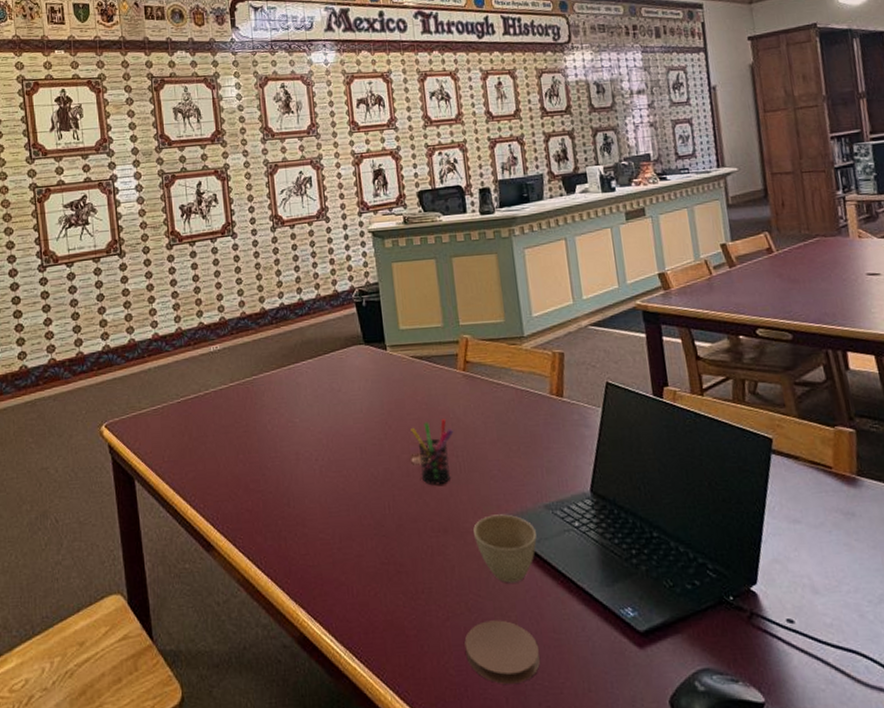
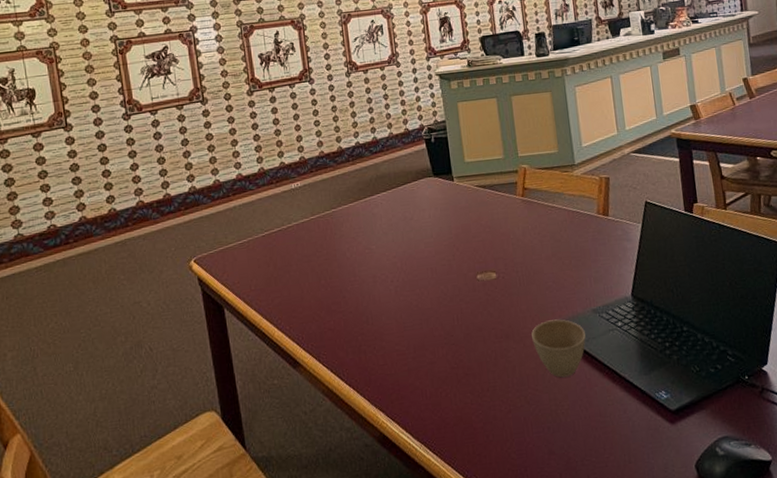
pen holder: present [411,418,453,485] -> none [476,239,514,298]
coaster: present [464,620,541,685] -> none [524,409,589,463]

